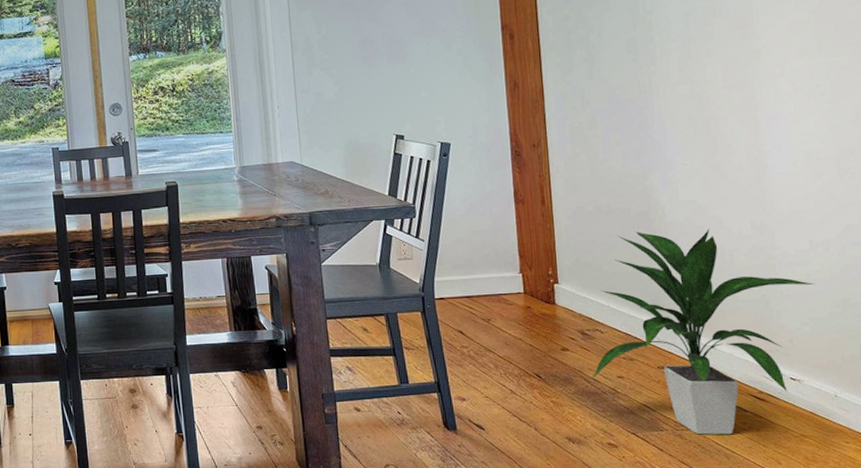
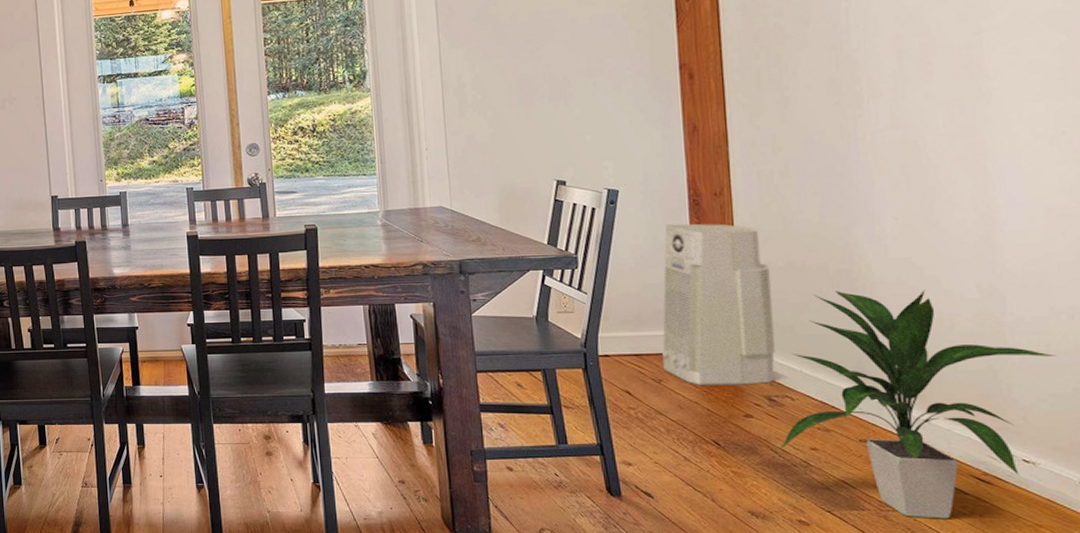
air purifier: none [490,173,587,323] -> present [662,223,775,385]

